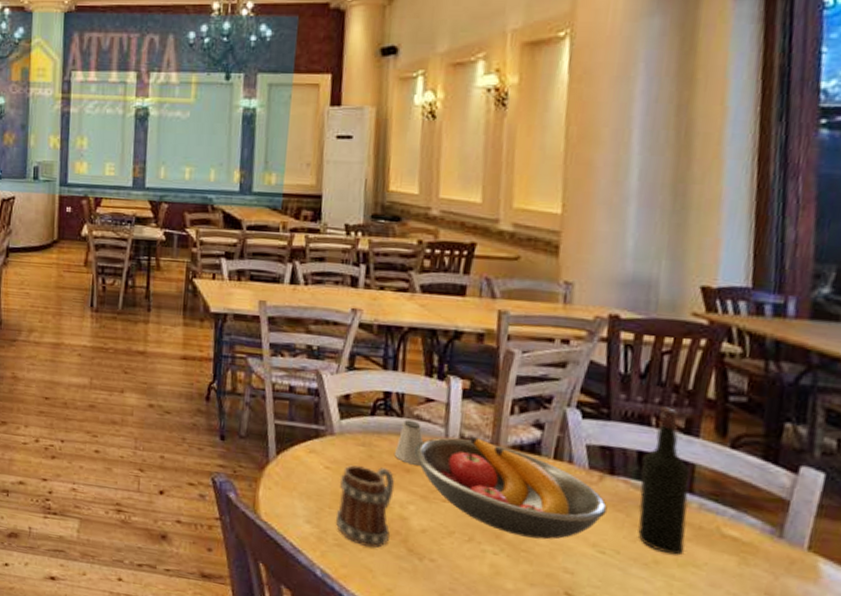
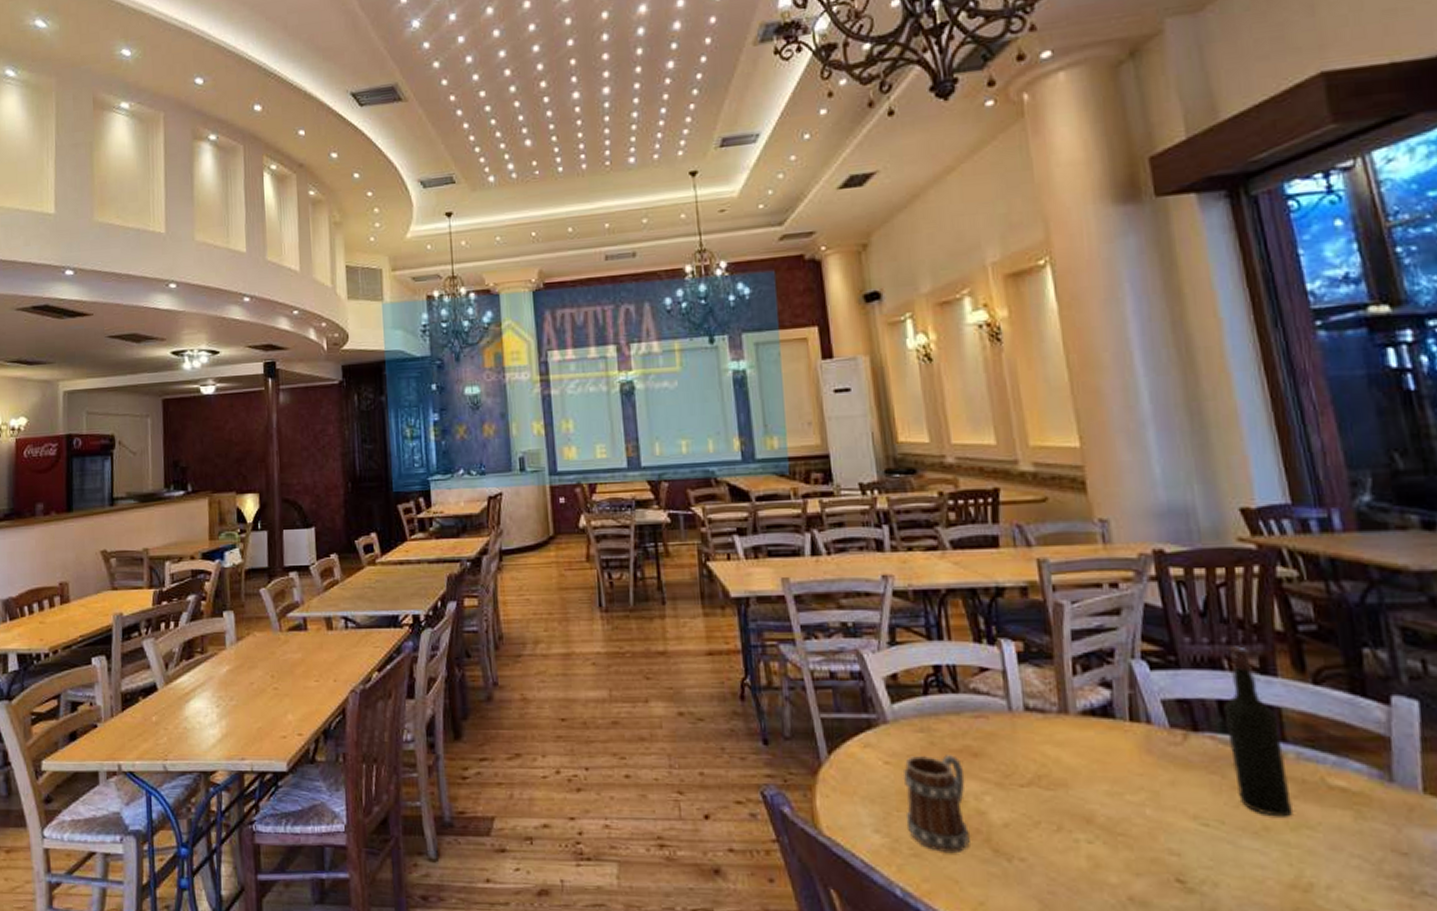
saltshaker: present [394,419,423,466] -> none [956,695,988,747]
fruit bowl: present [415,436,607,540] -> none [979,705,1200,818]

